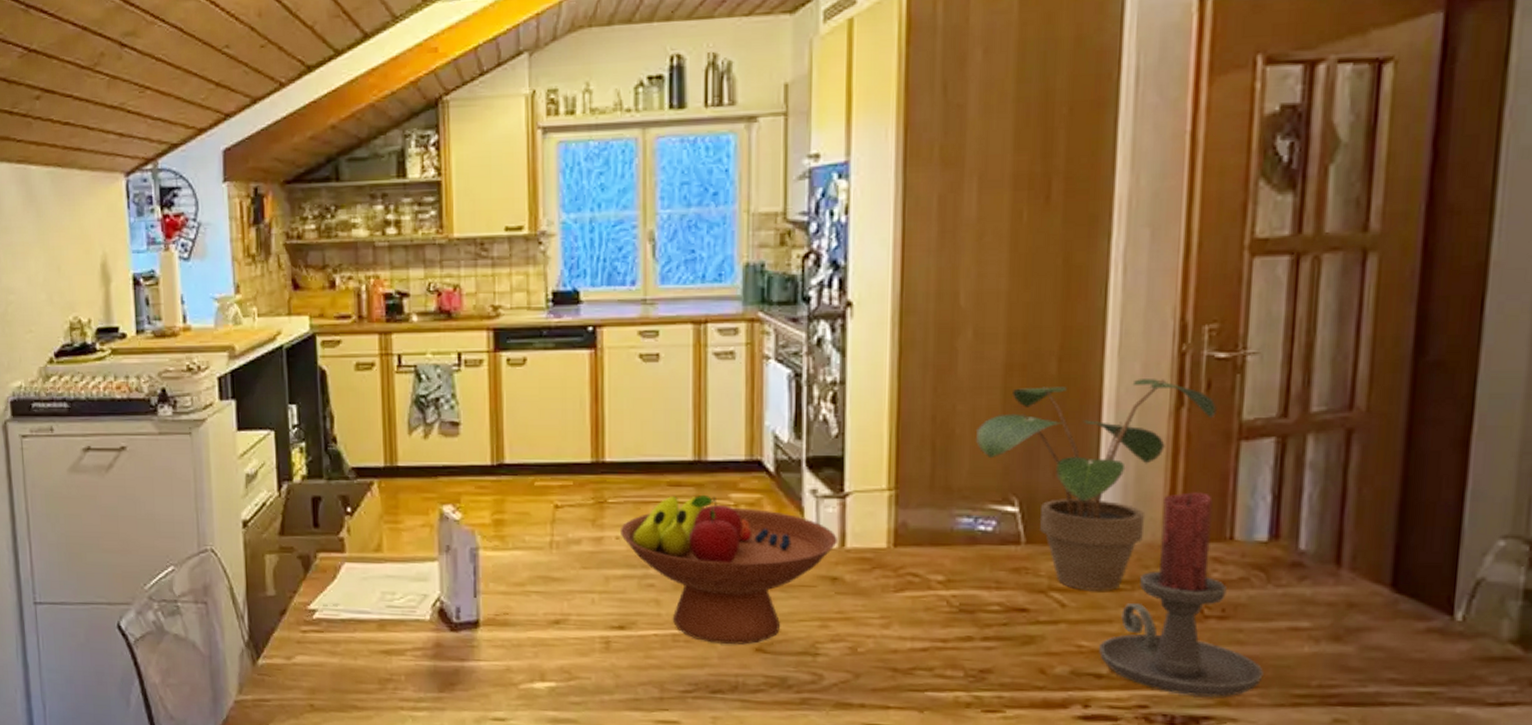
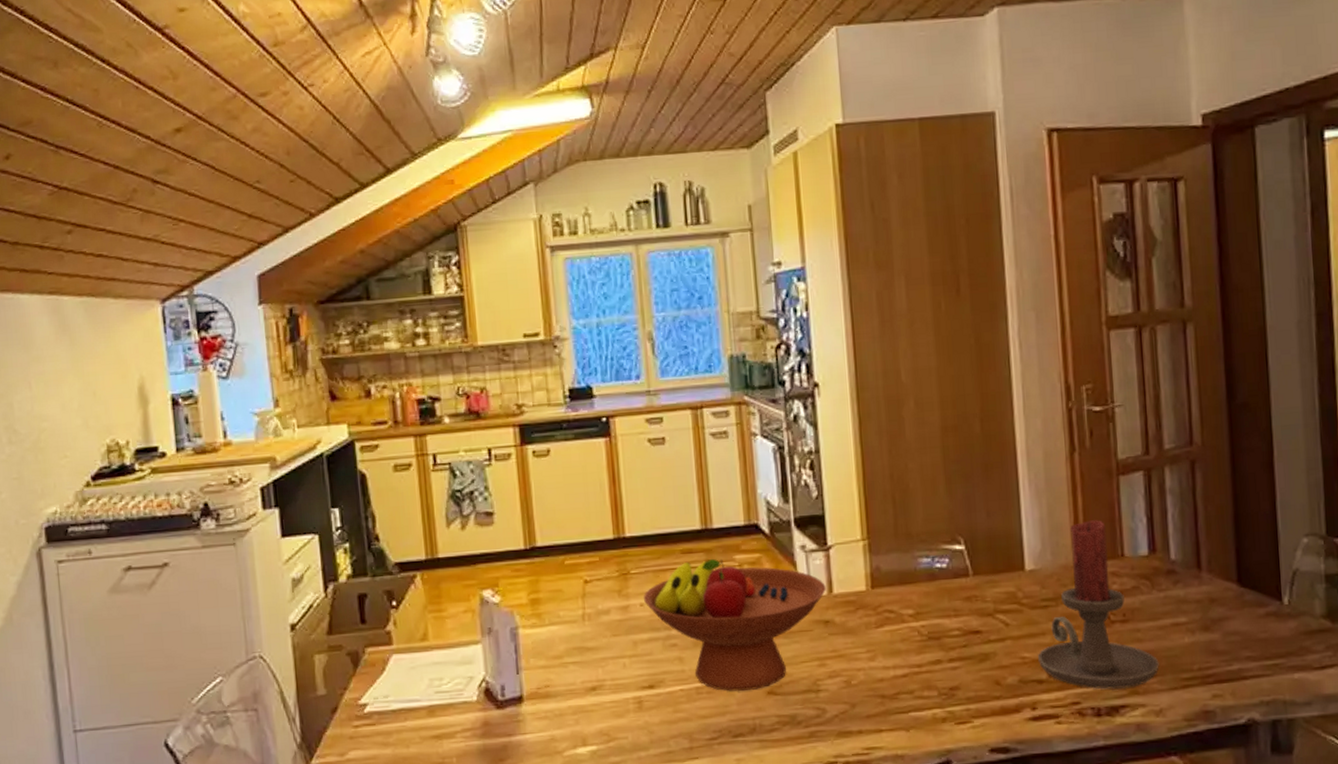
potted plant: present [976,379,1217,591] -> none [925,431,1099,610]

